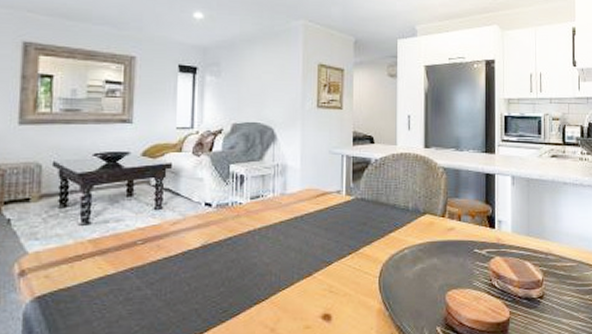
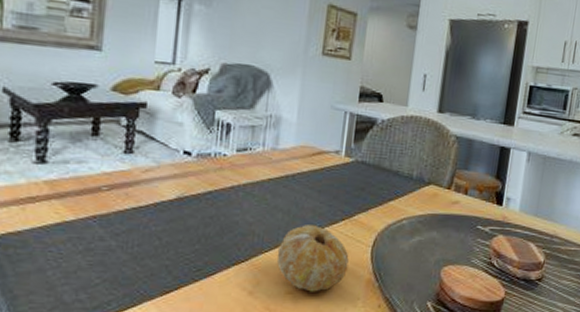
fruit: none [293,261,359,325] -> present [277,225,349,292]

